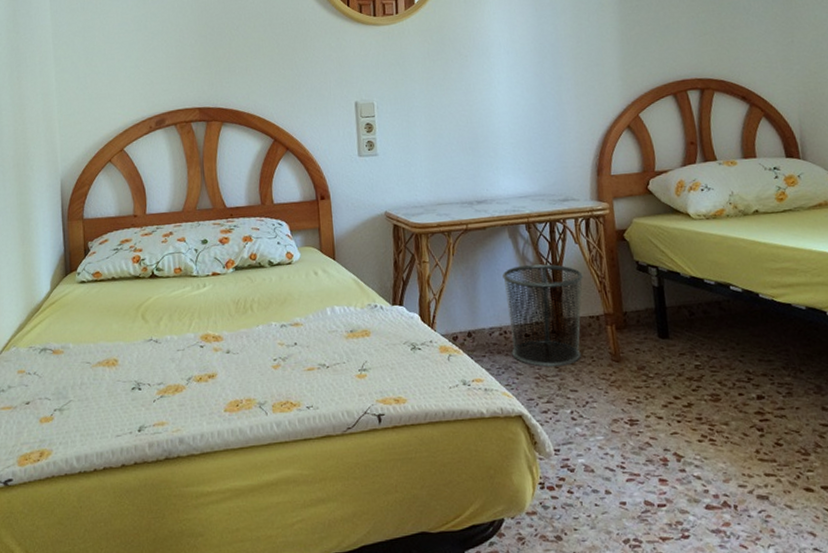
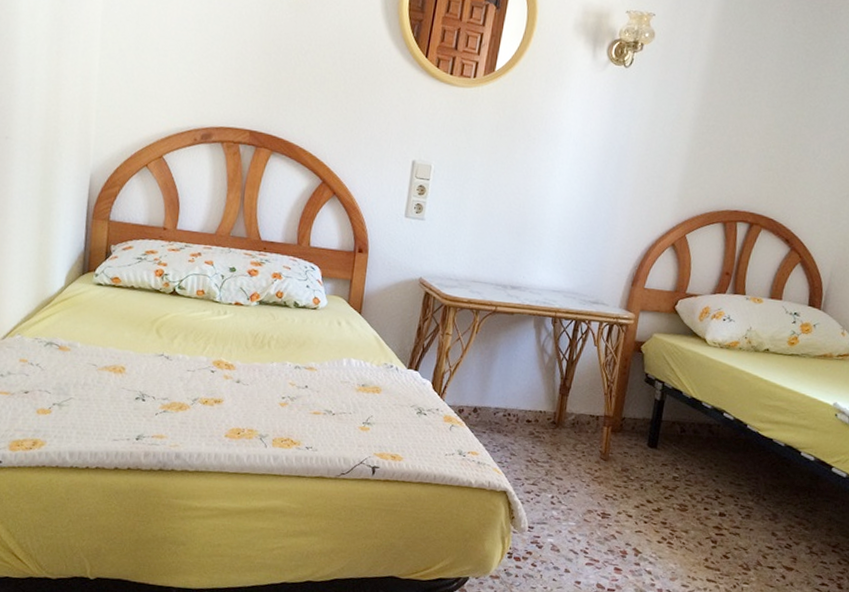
waste bin: present [502,264,583,367] -> none [510,356,594,455]

